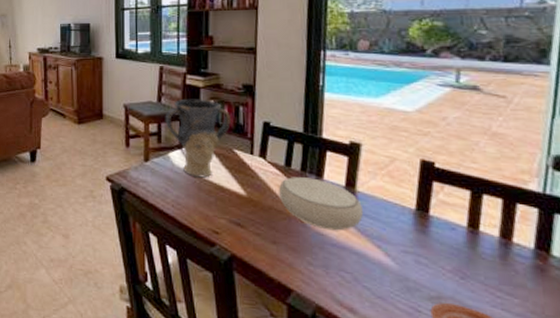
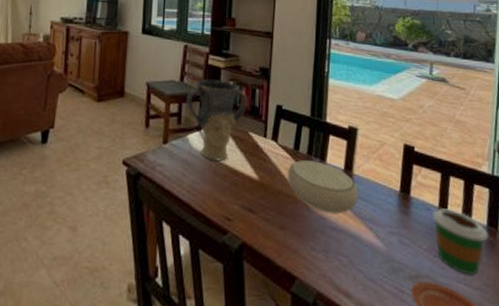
coffee cup: none [459,228,536,301] -> present [433,208,488,275]

